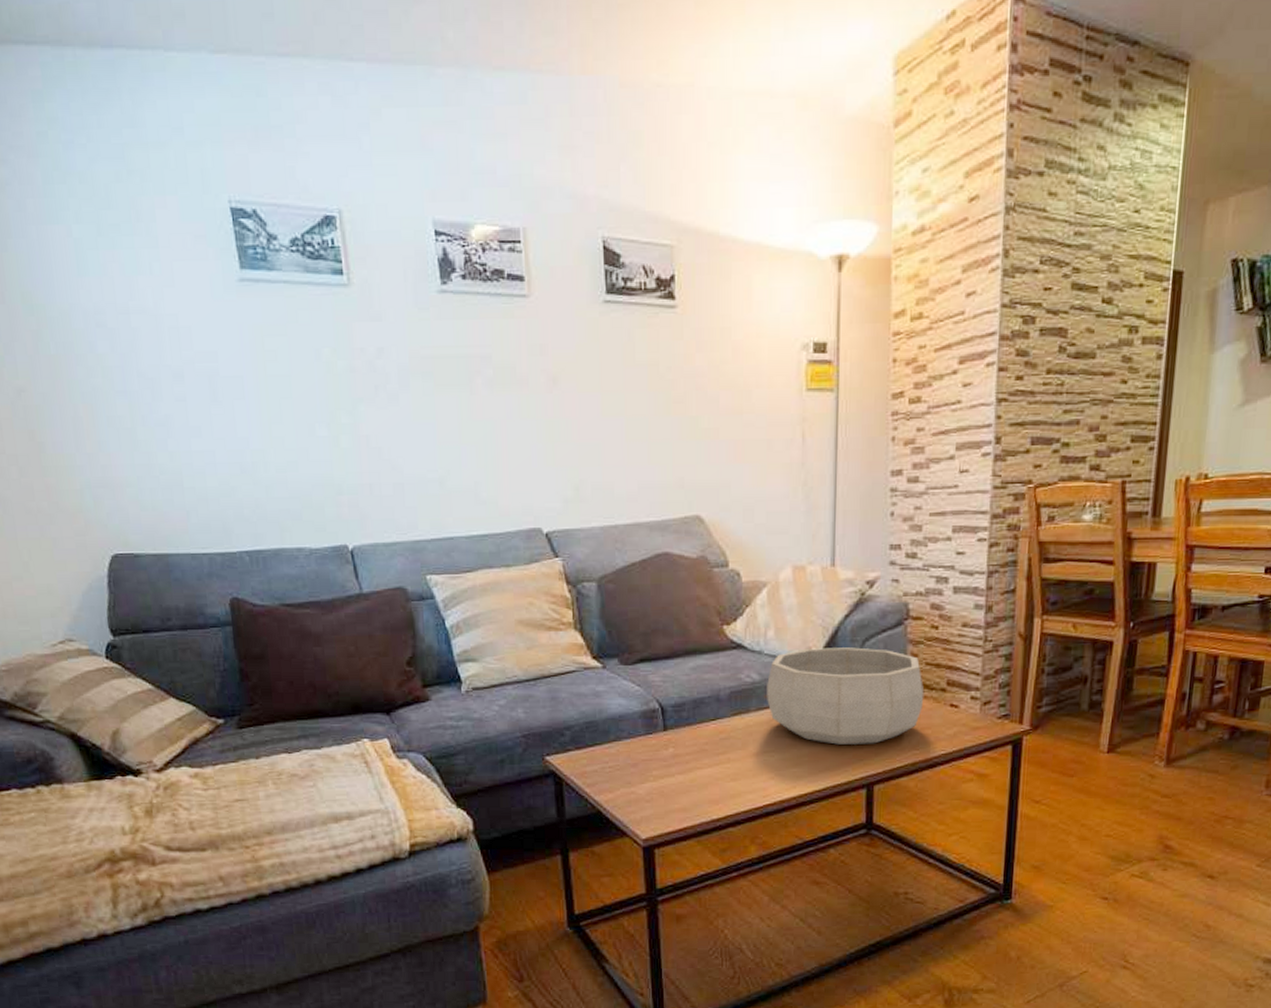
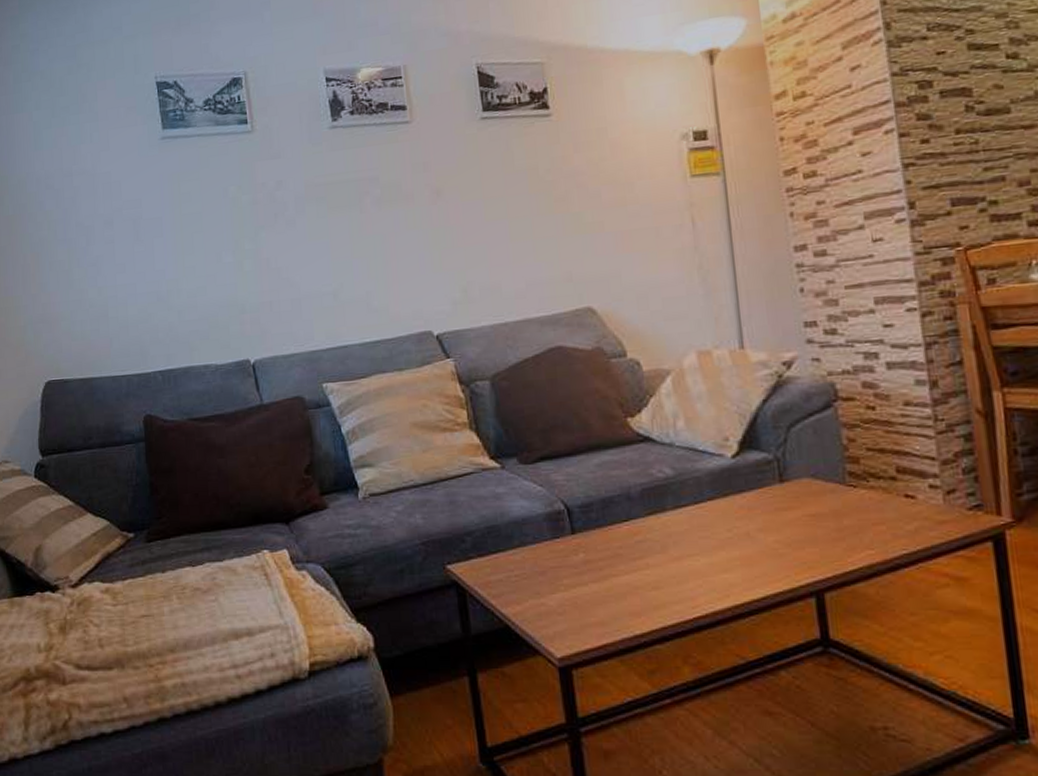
decorative bowl: present [767,647,925,745] -> none [682,434,871,546]

